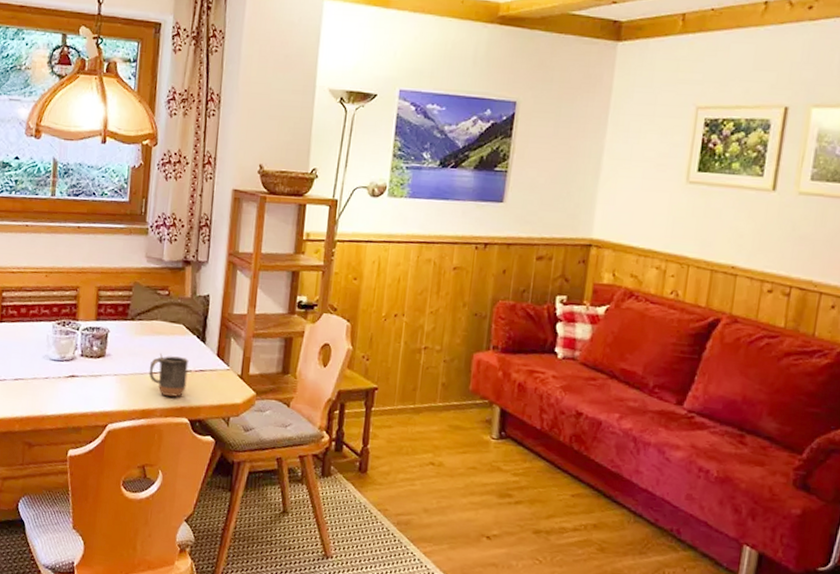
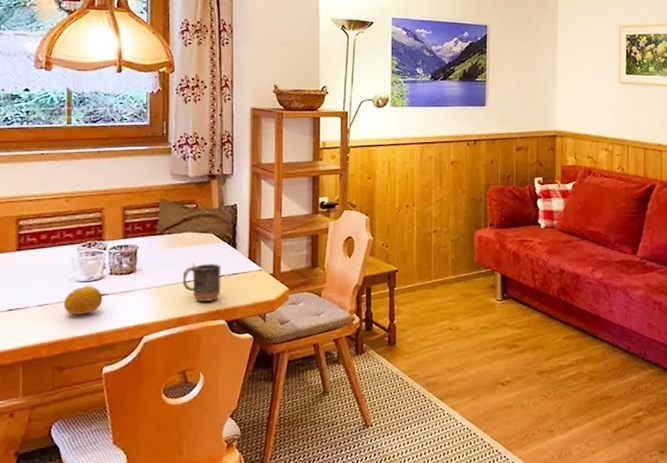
fruit: none [36,365,73,394] -> present [63,286,103,316]

